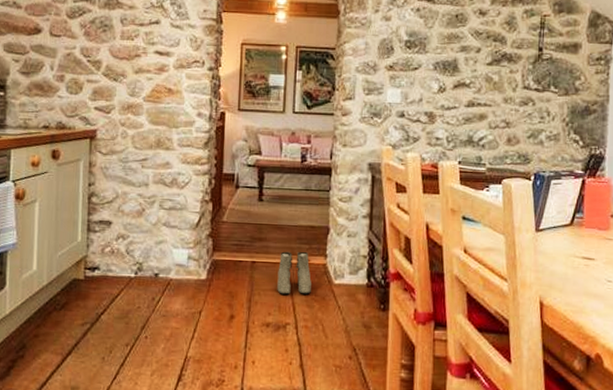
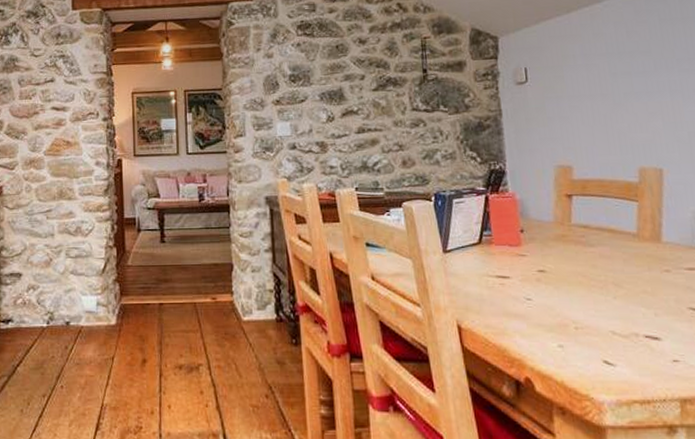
boots: present [277,251,312,295] -> none [186,289,221,335]

